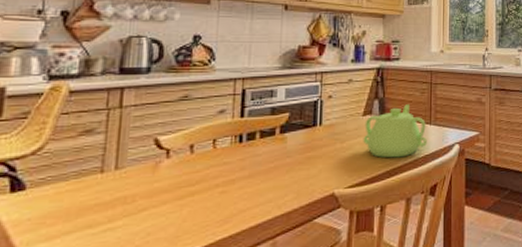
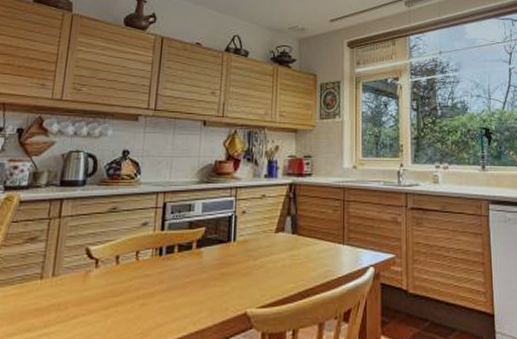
teapot: present [363,104,427,158] -> none [275,222,340,279]

